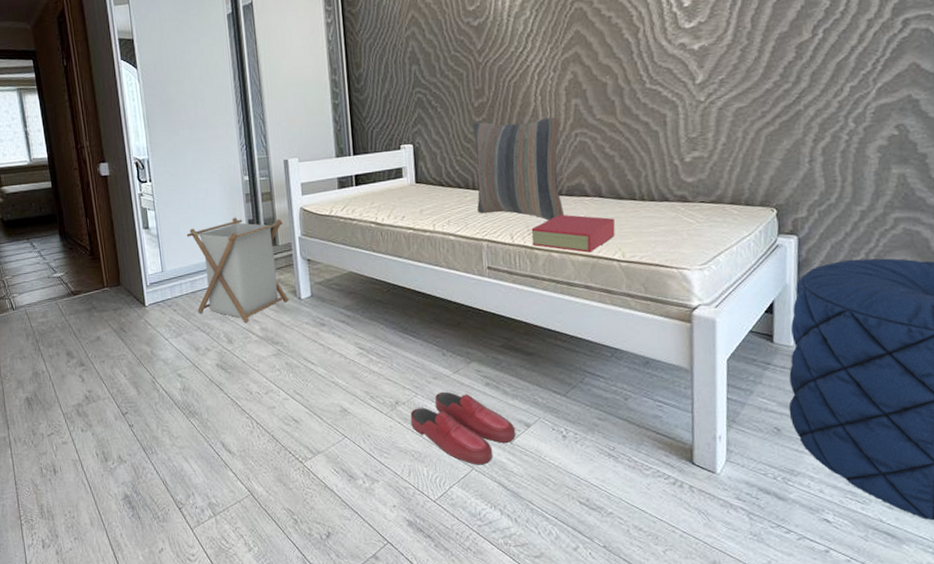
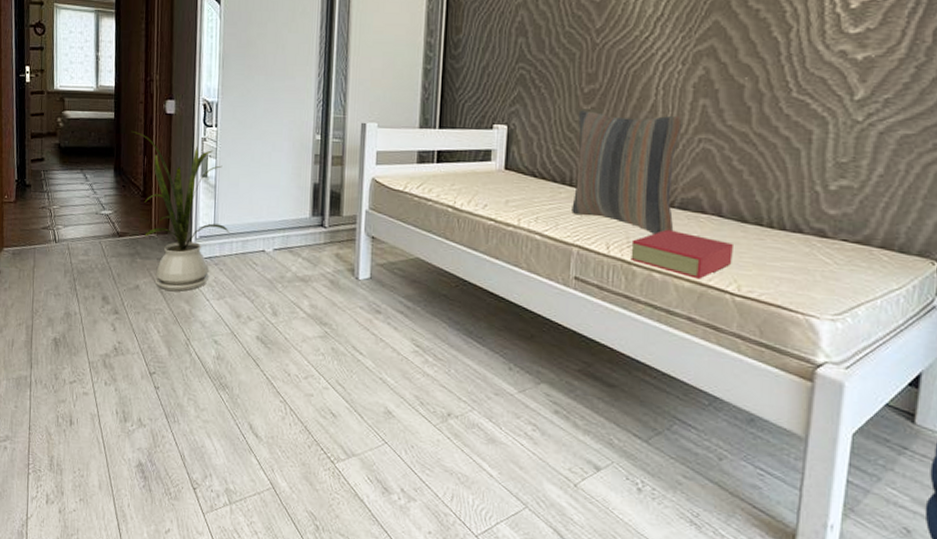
house plant: none [70,196,179,337] -> present [131,130,231,292]
laundry basket: present [186,217,288,323] -> none [245,178,350,296]
slippers: present [410,391,516,465] -> none [462,411,583,505]

